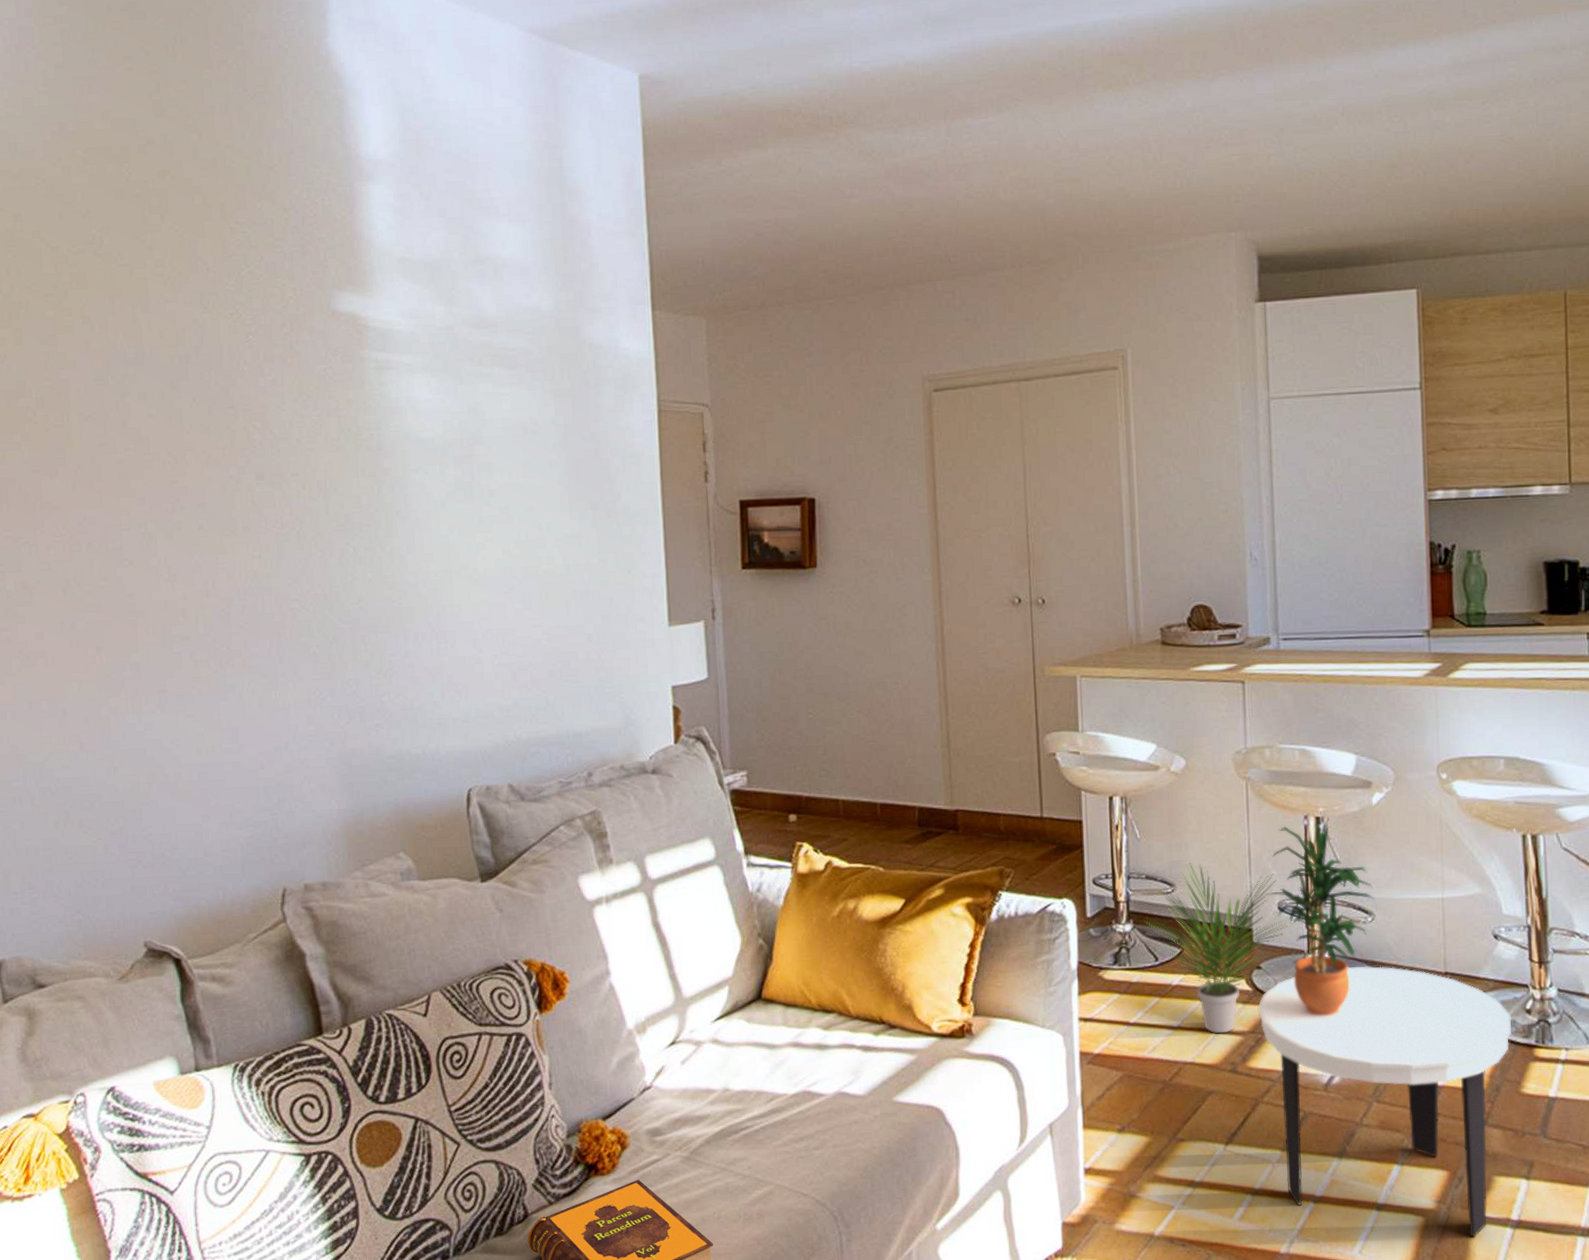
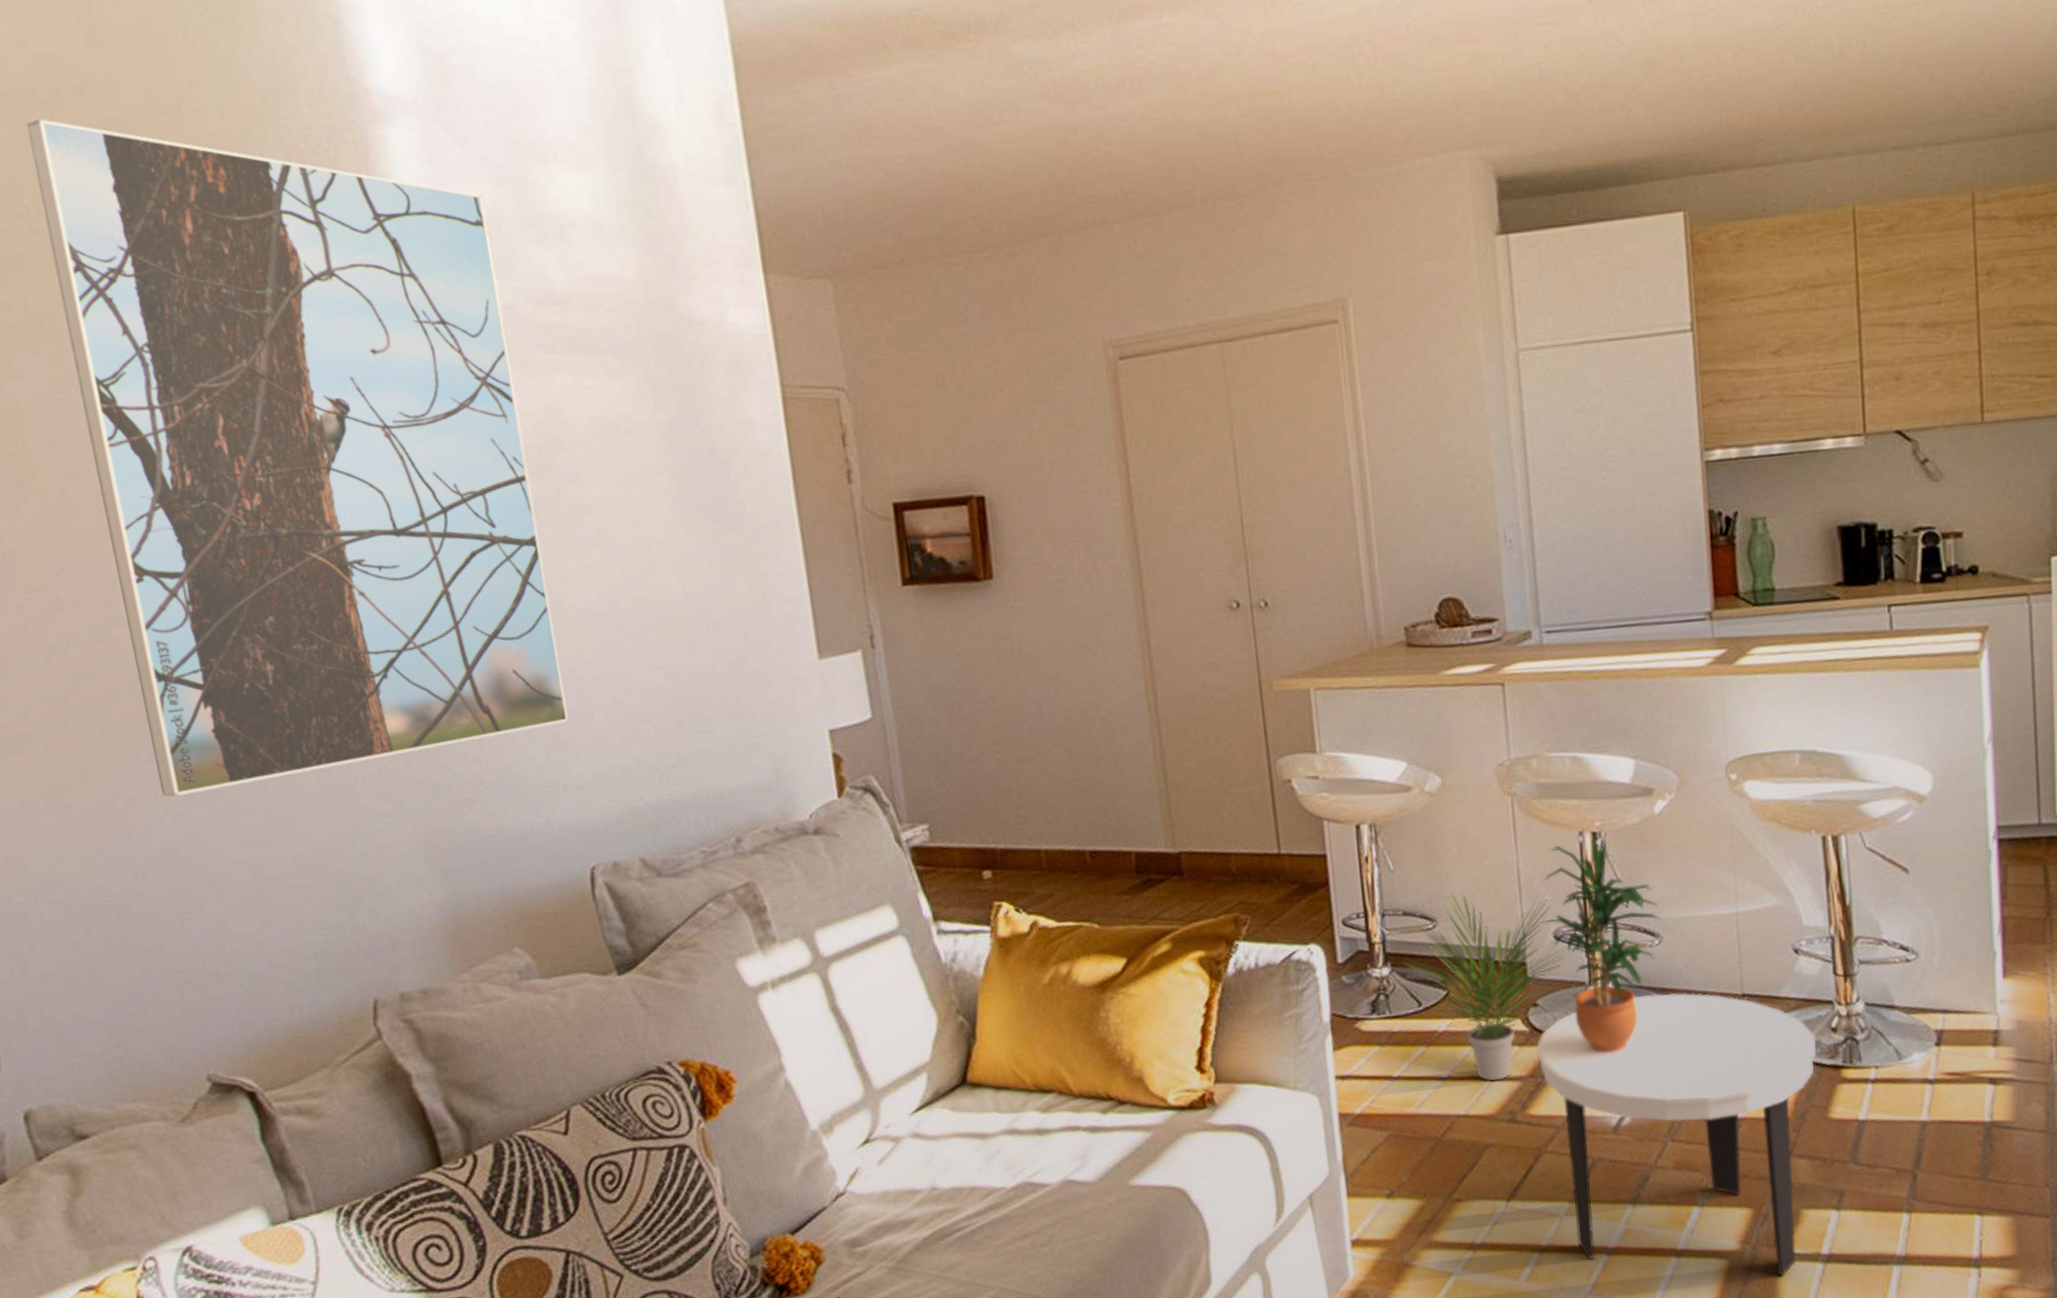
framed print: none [101,169,463,708] -> present [26,119,569,797]

